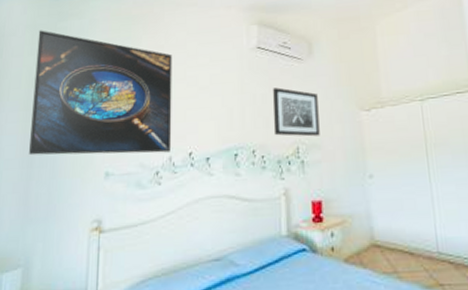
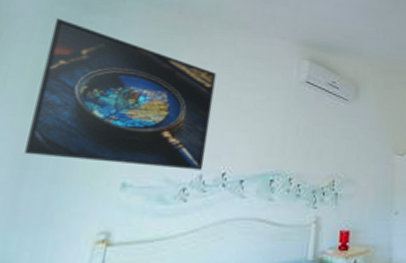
wall art: present [273,87,320,137] -> none [312,122,358,173]

